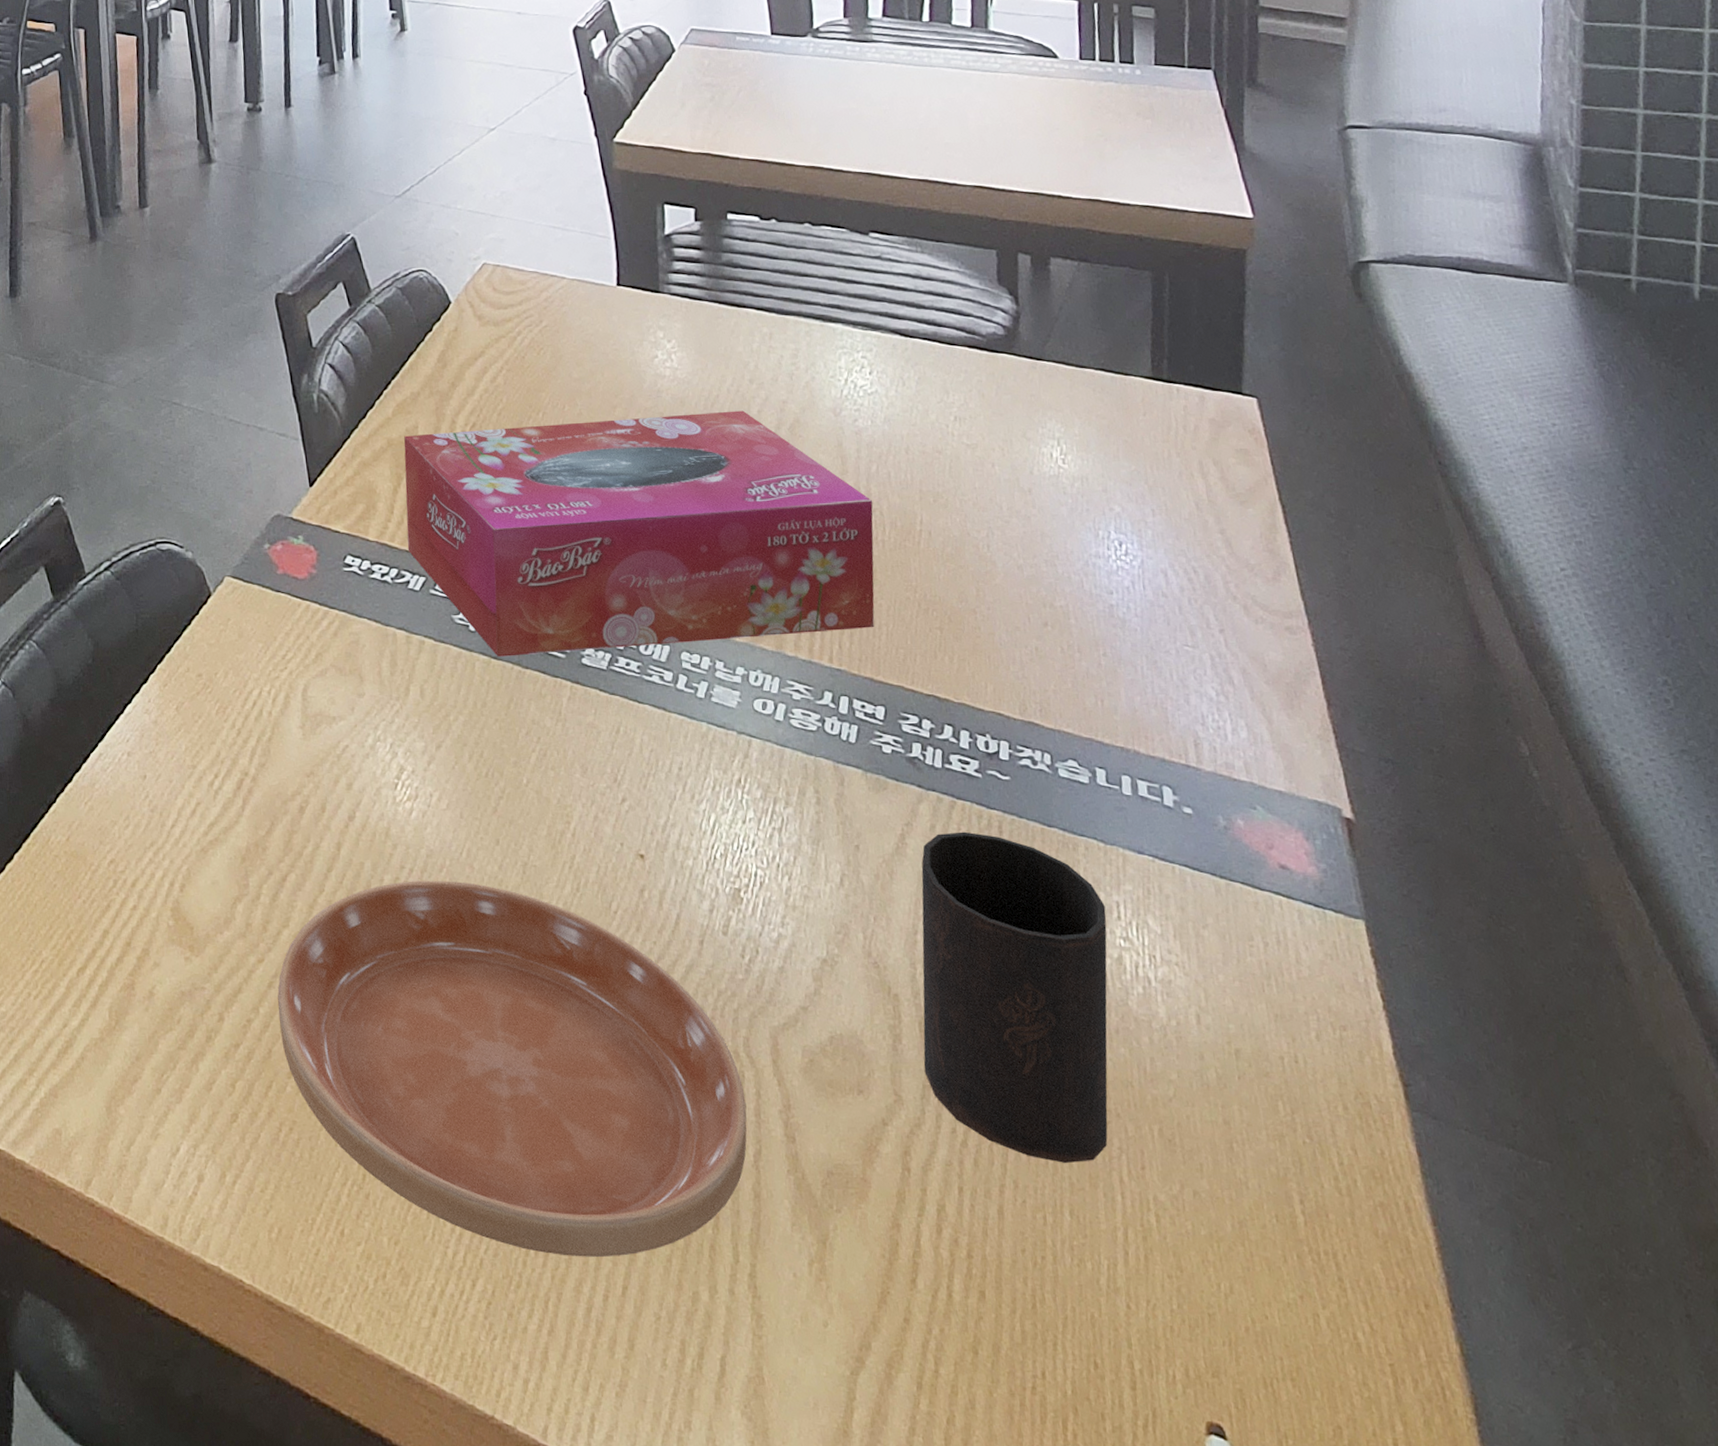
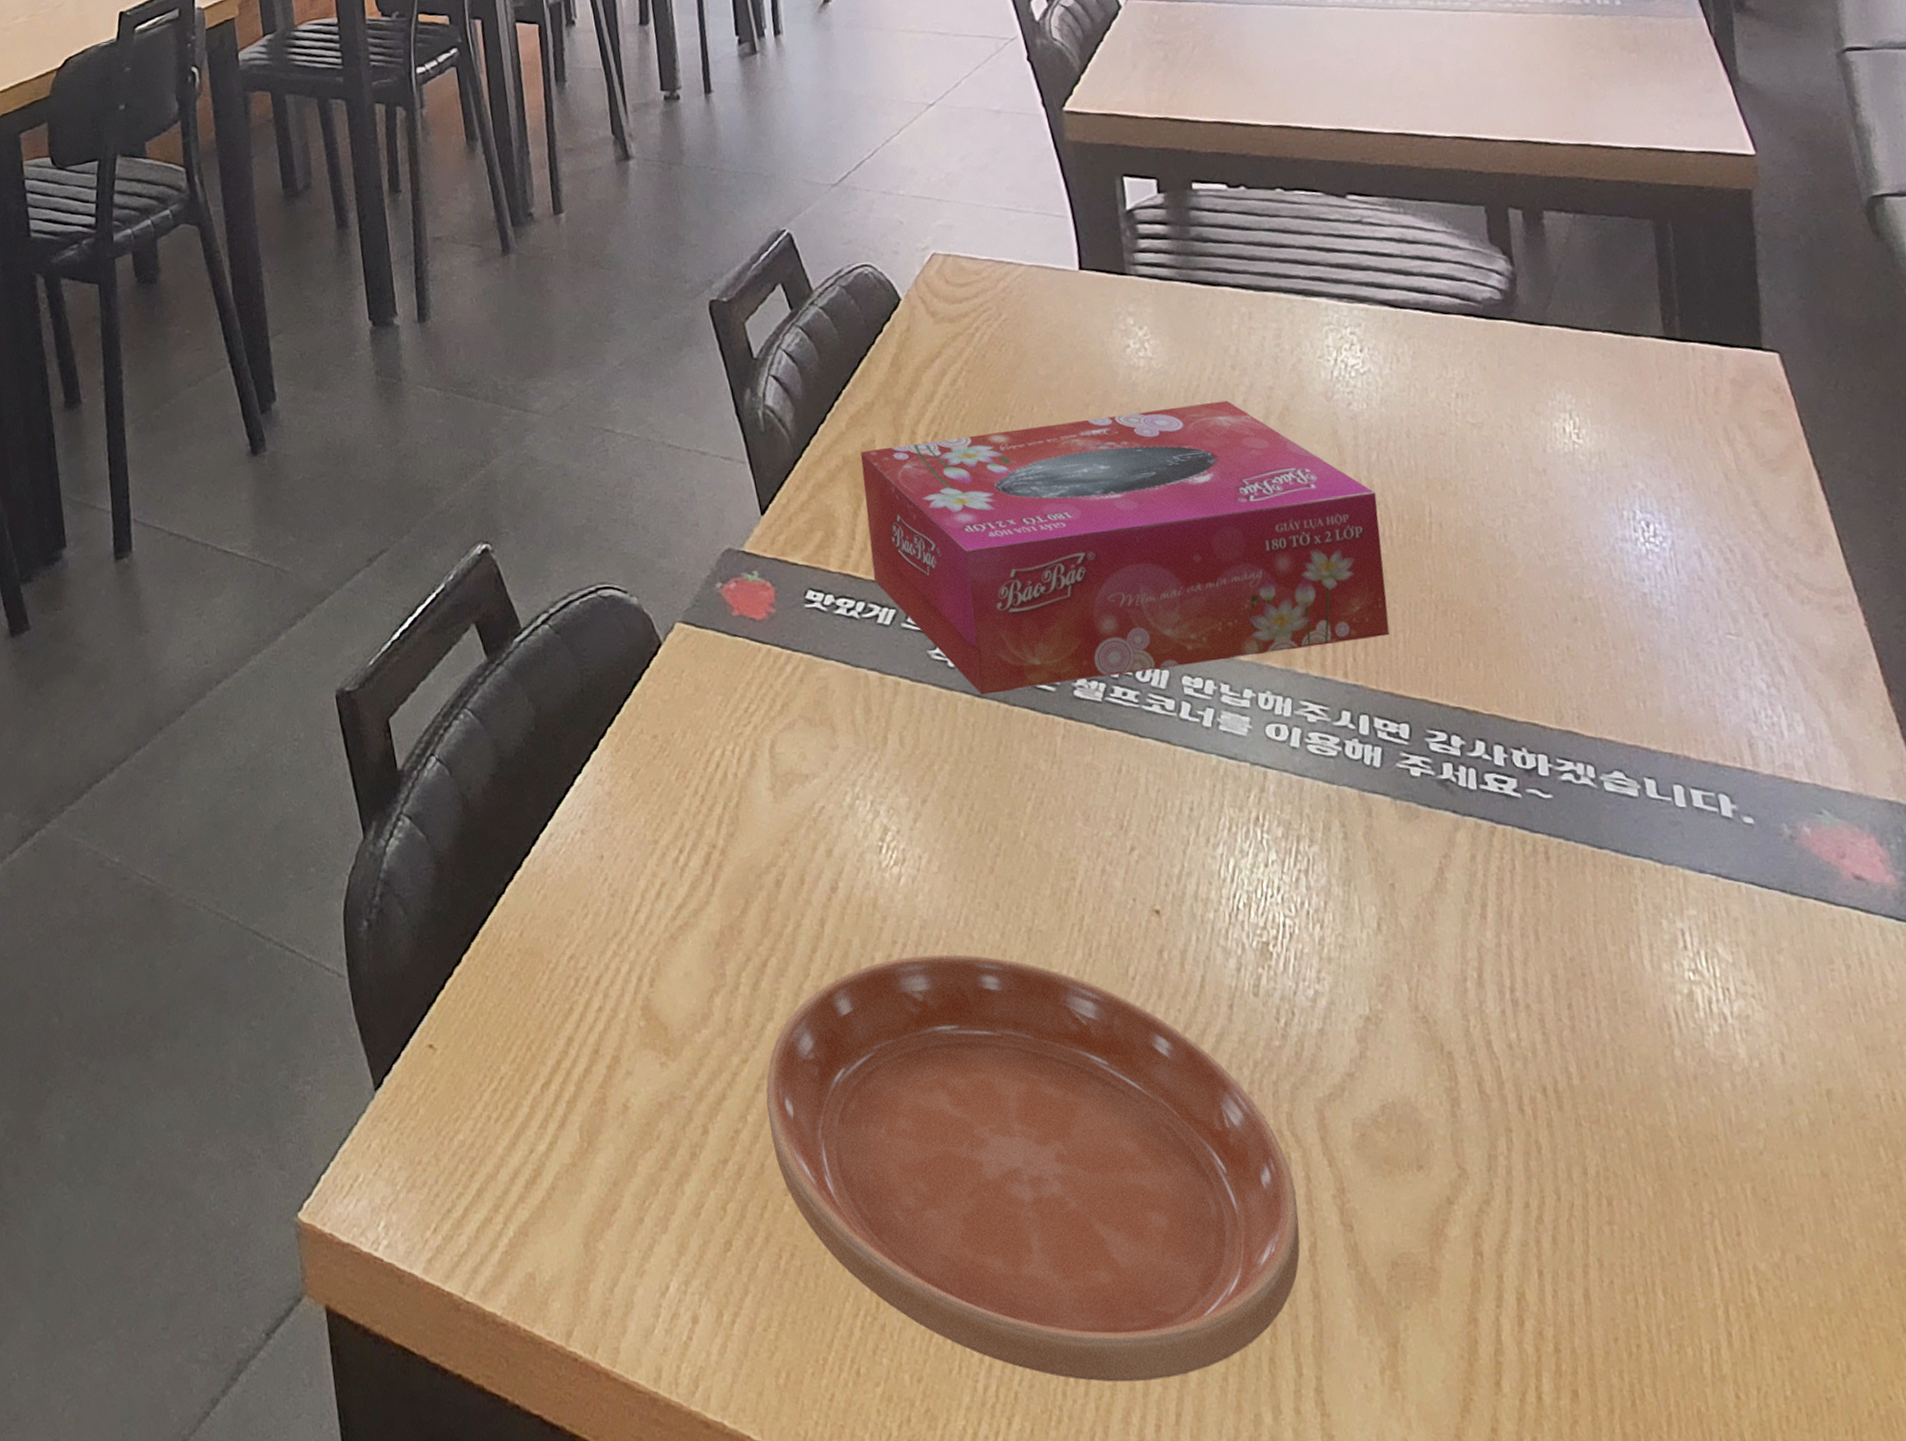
cup: present [921,831,1108,1163] -> none [1464,860,1697,1235]

